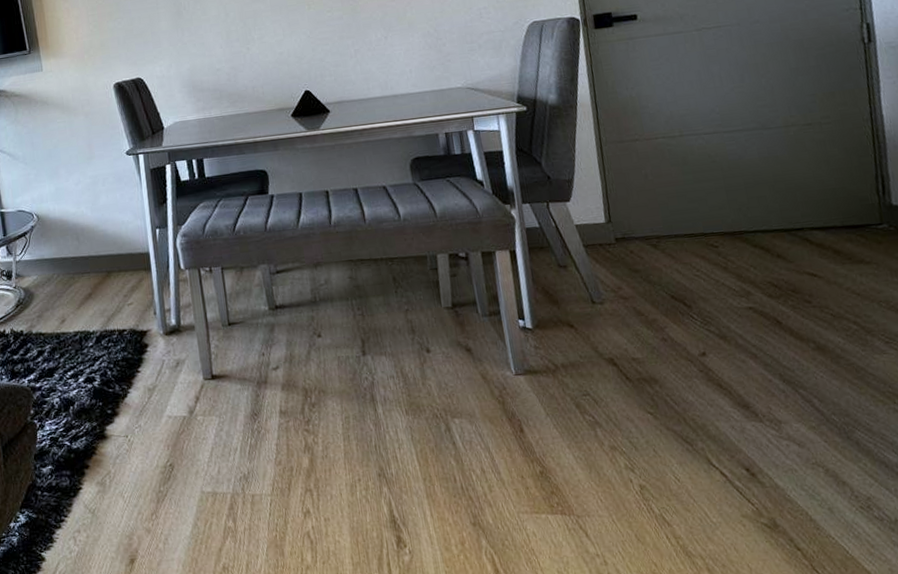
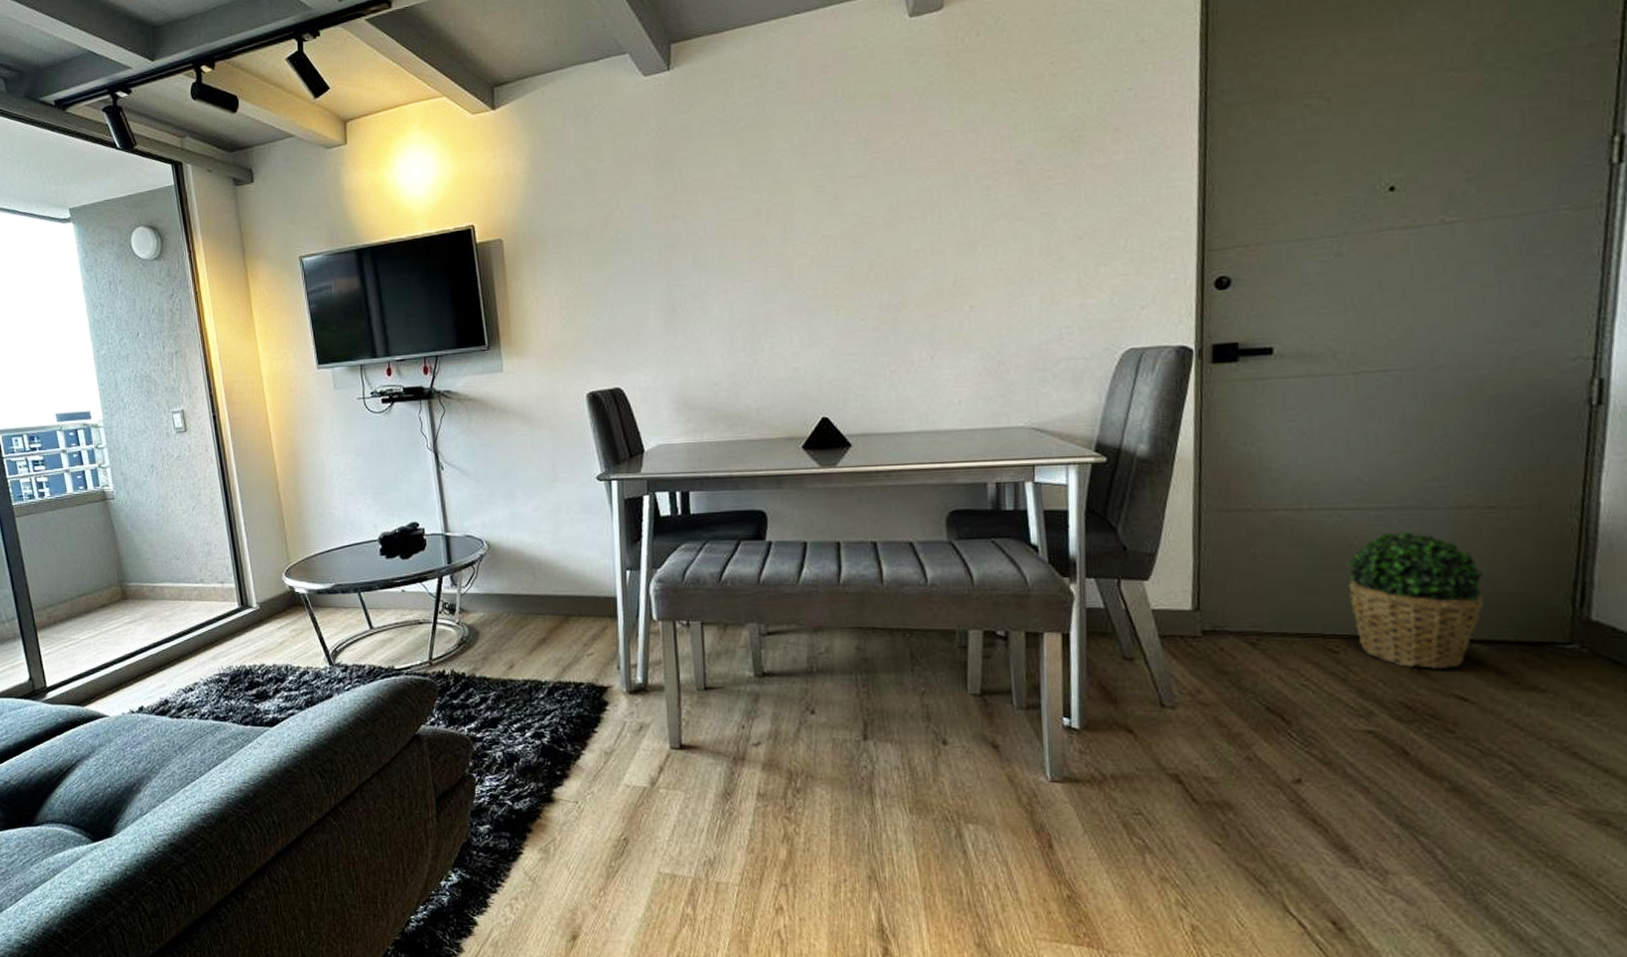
potted plant: none [713,147,816,254] -> present [1347,531,1483,670]

